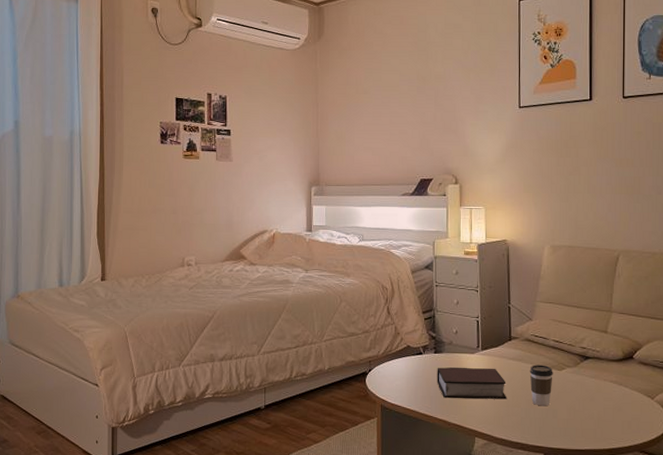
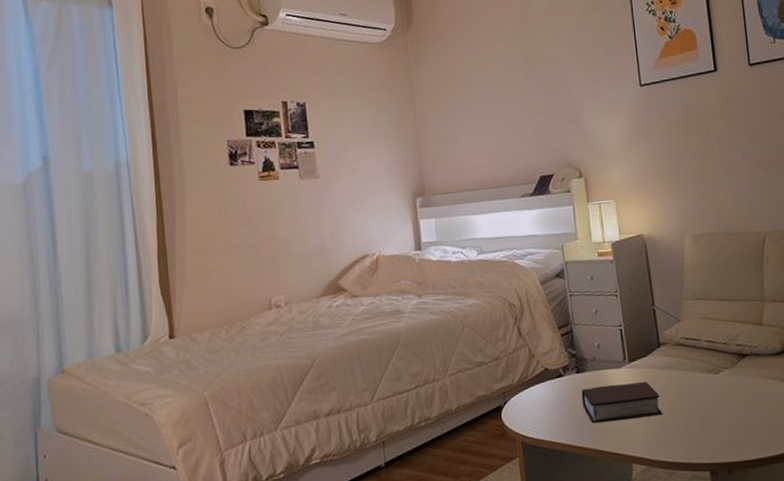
coffee cup: present [529,365,553,407] -> none [683,370,711,418]

